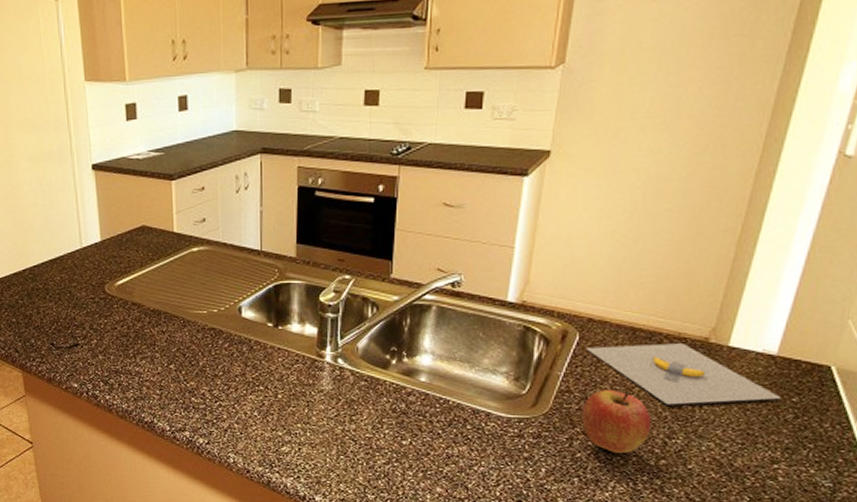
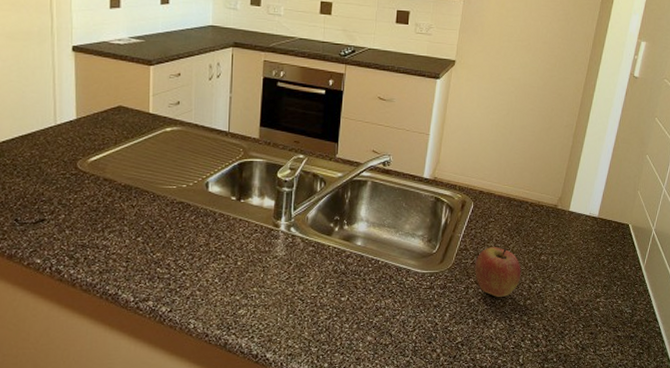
banana: present [587,343,781,405] -> none [478,210,601,257]

